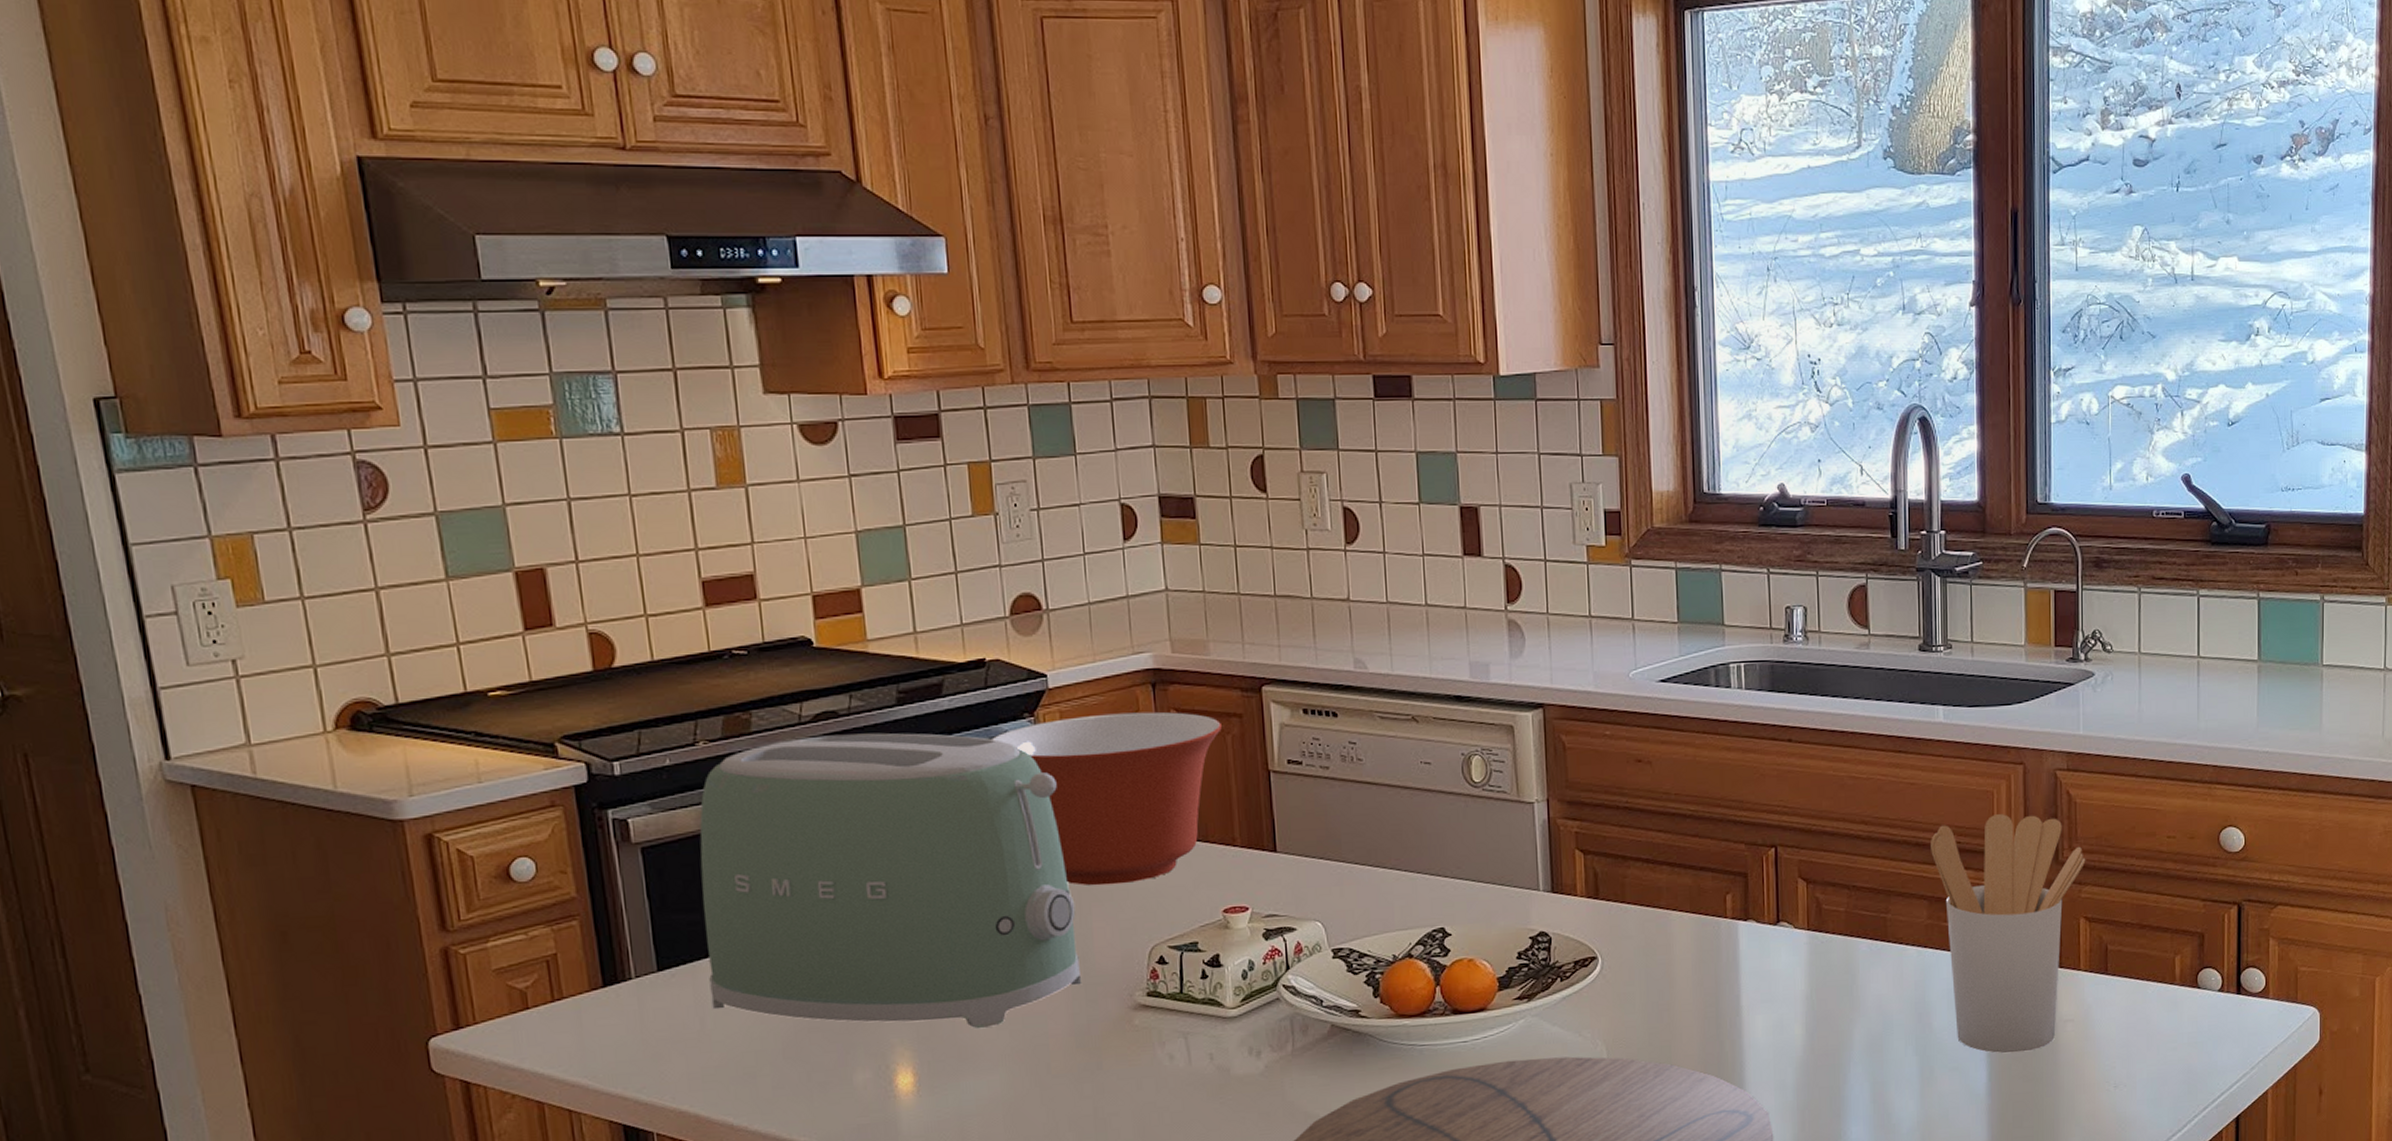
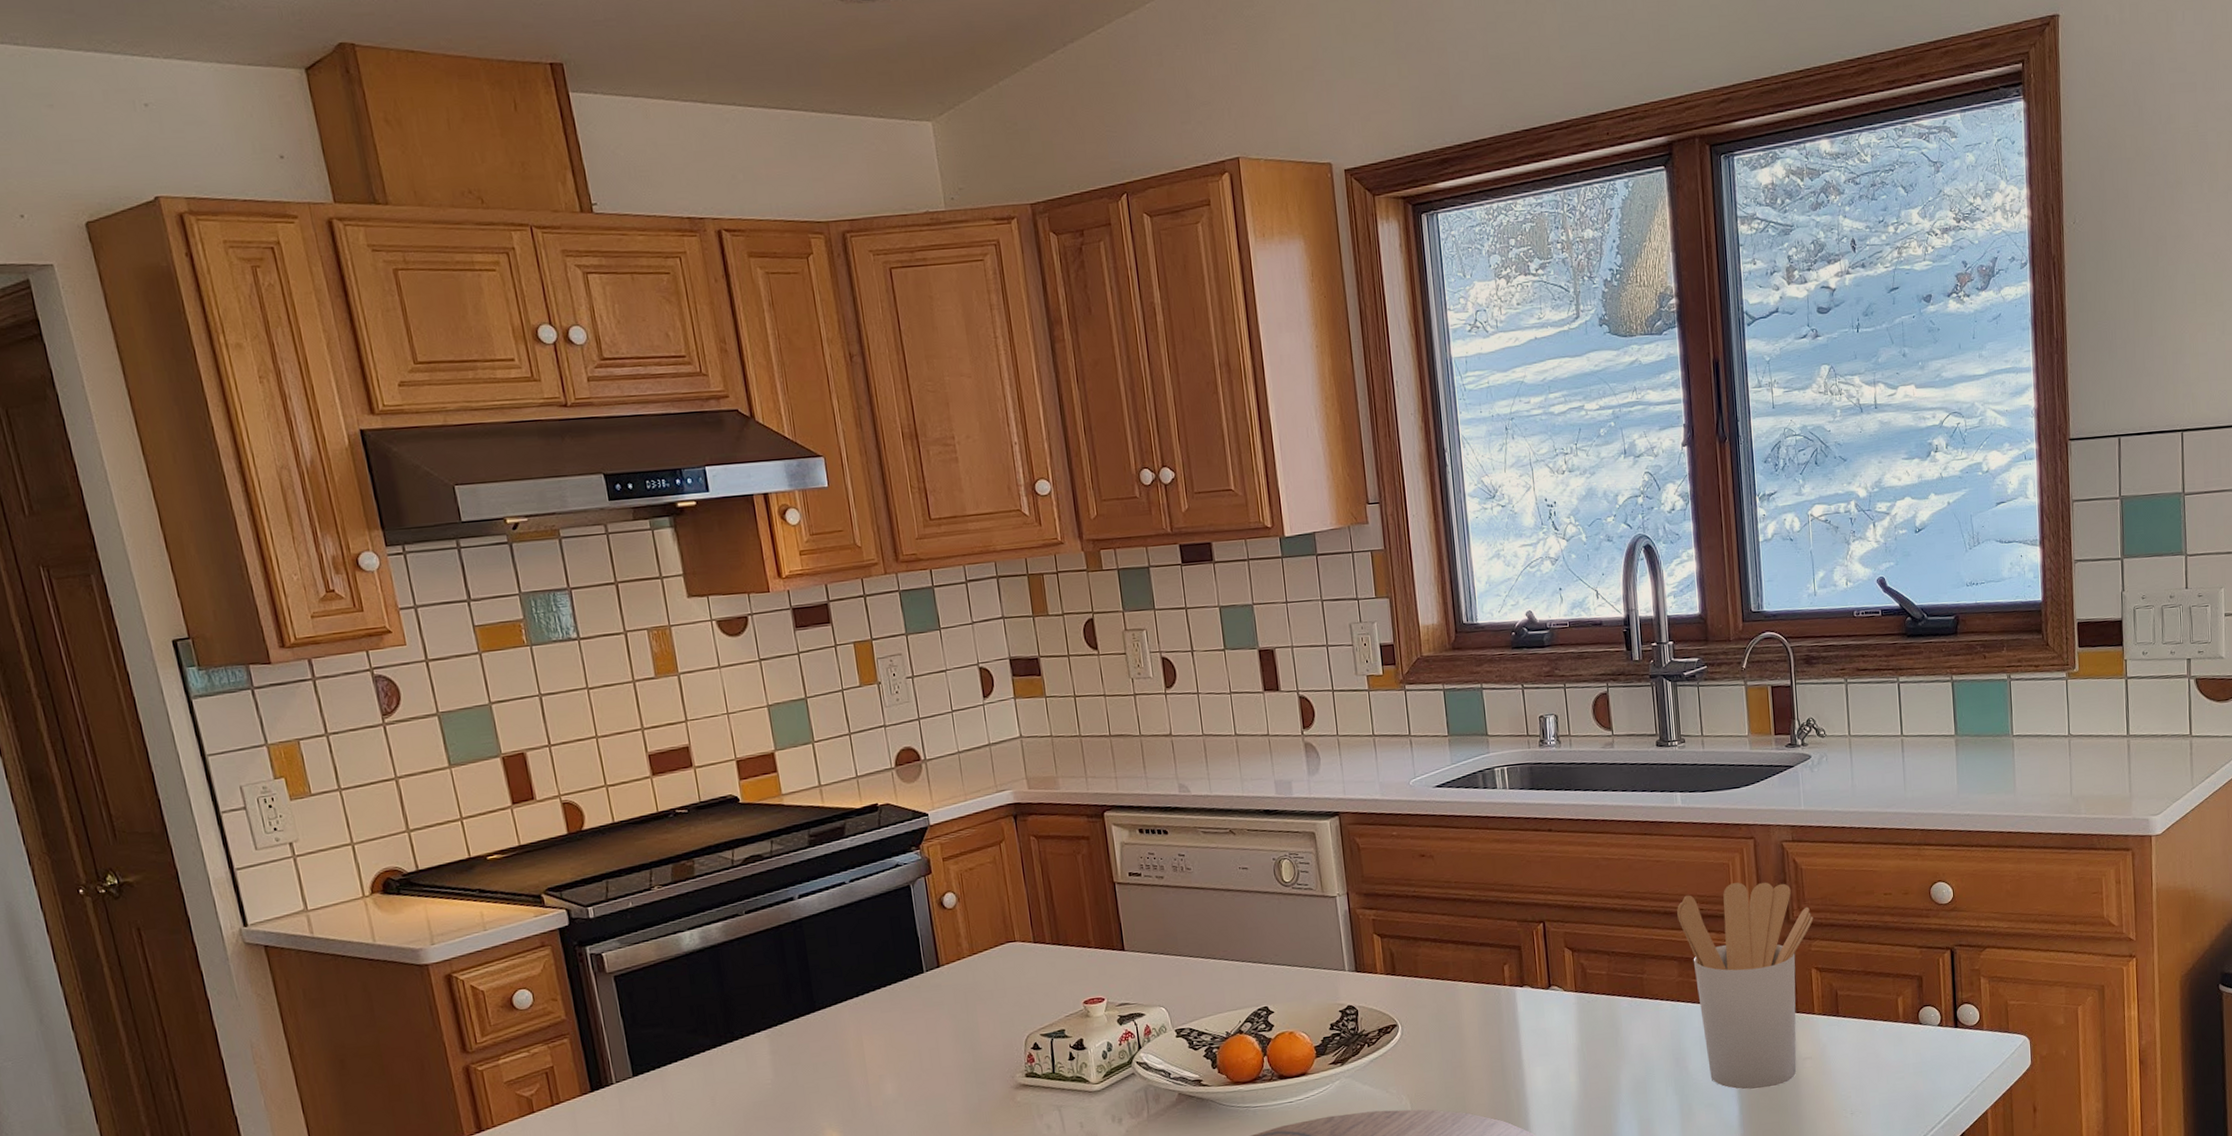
toaster: present [699,733,1081,1029] -> none [658,868,971,1112]
mixing bowl: present [992,712,1222,886] -> none [887,838,1073,988]

